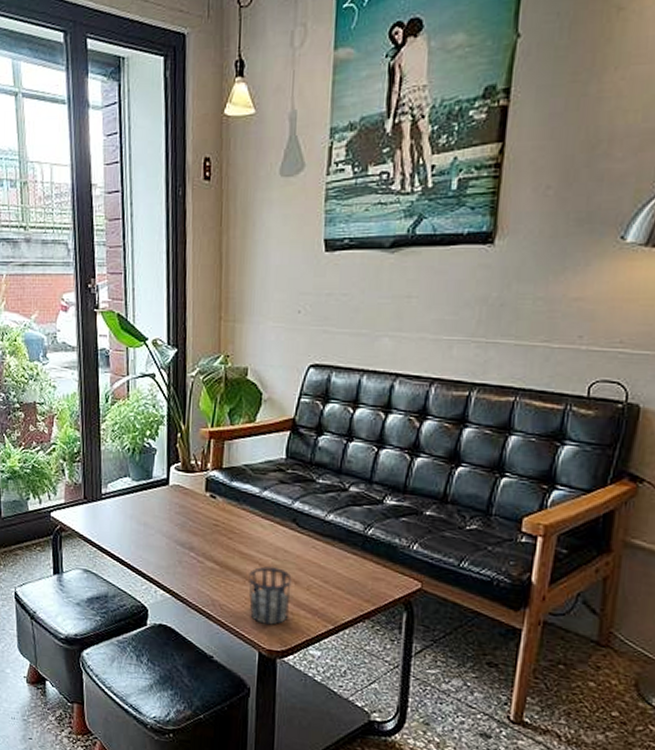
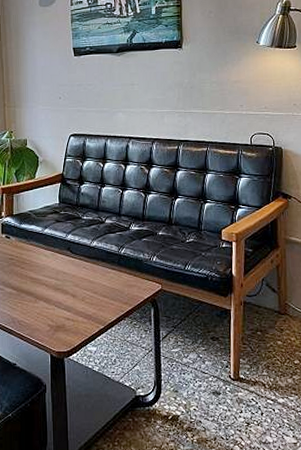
cup: present [248,566,292,626] -> none [39,285,71,333]

